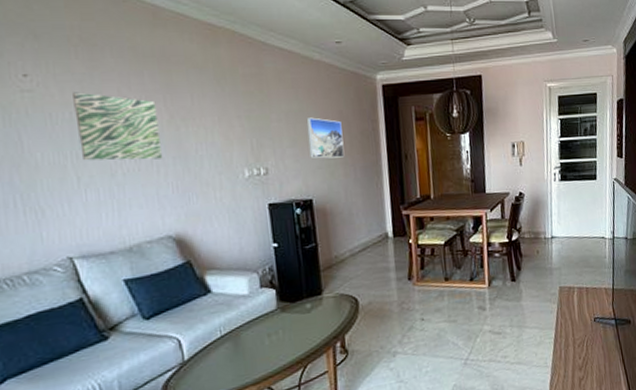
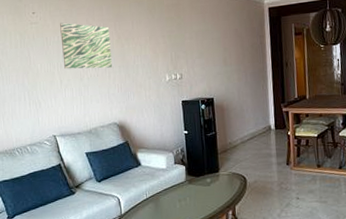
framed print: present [306,117,345,159] -> none [210,35,239,67]

